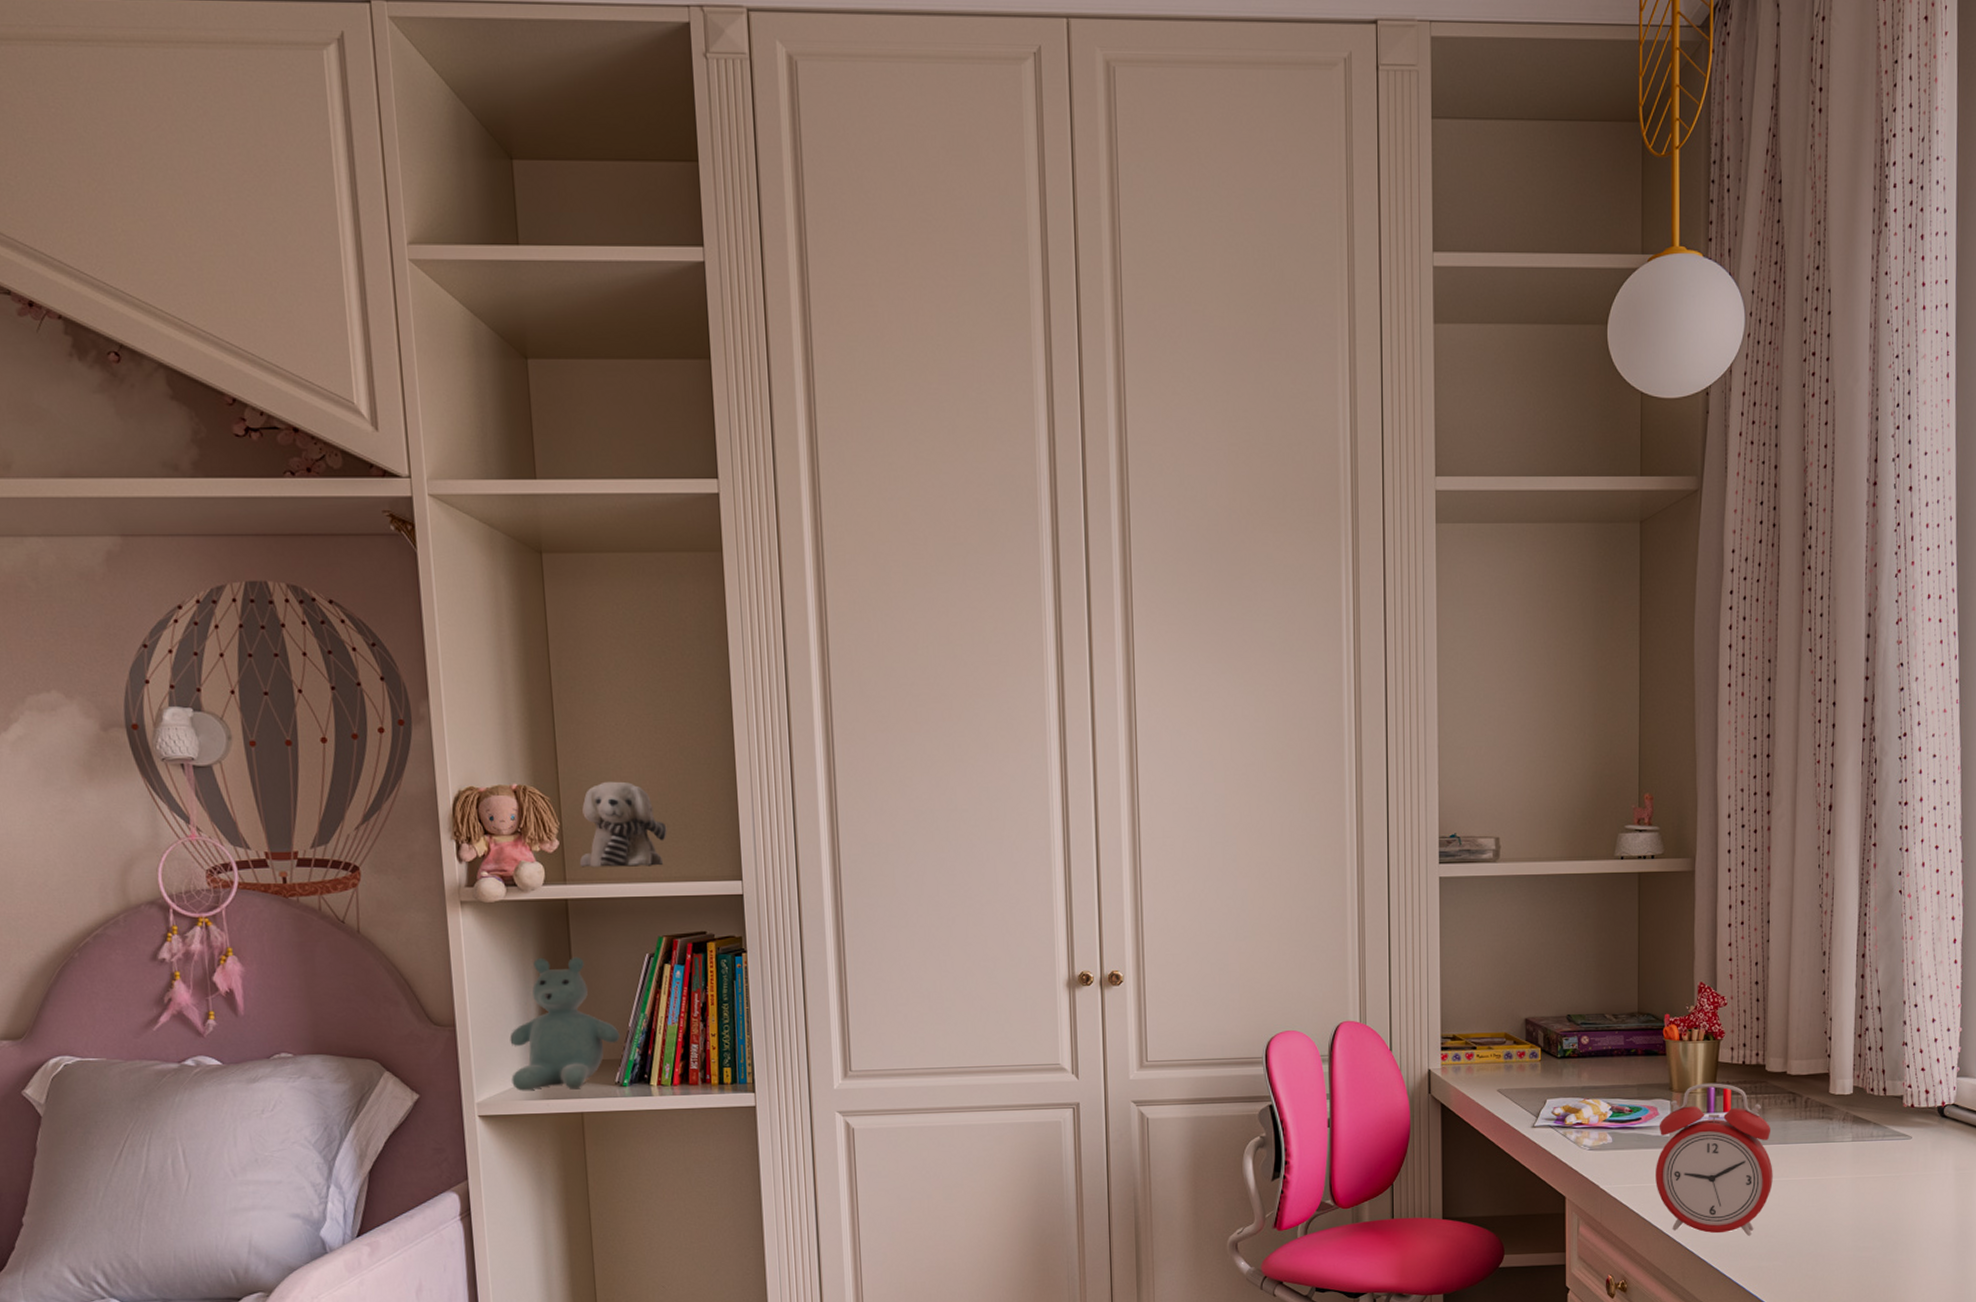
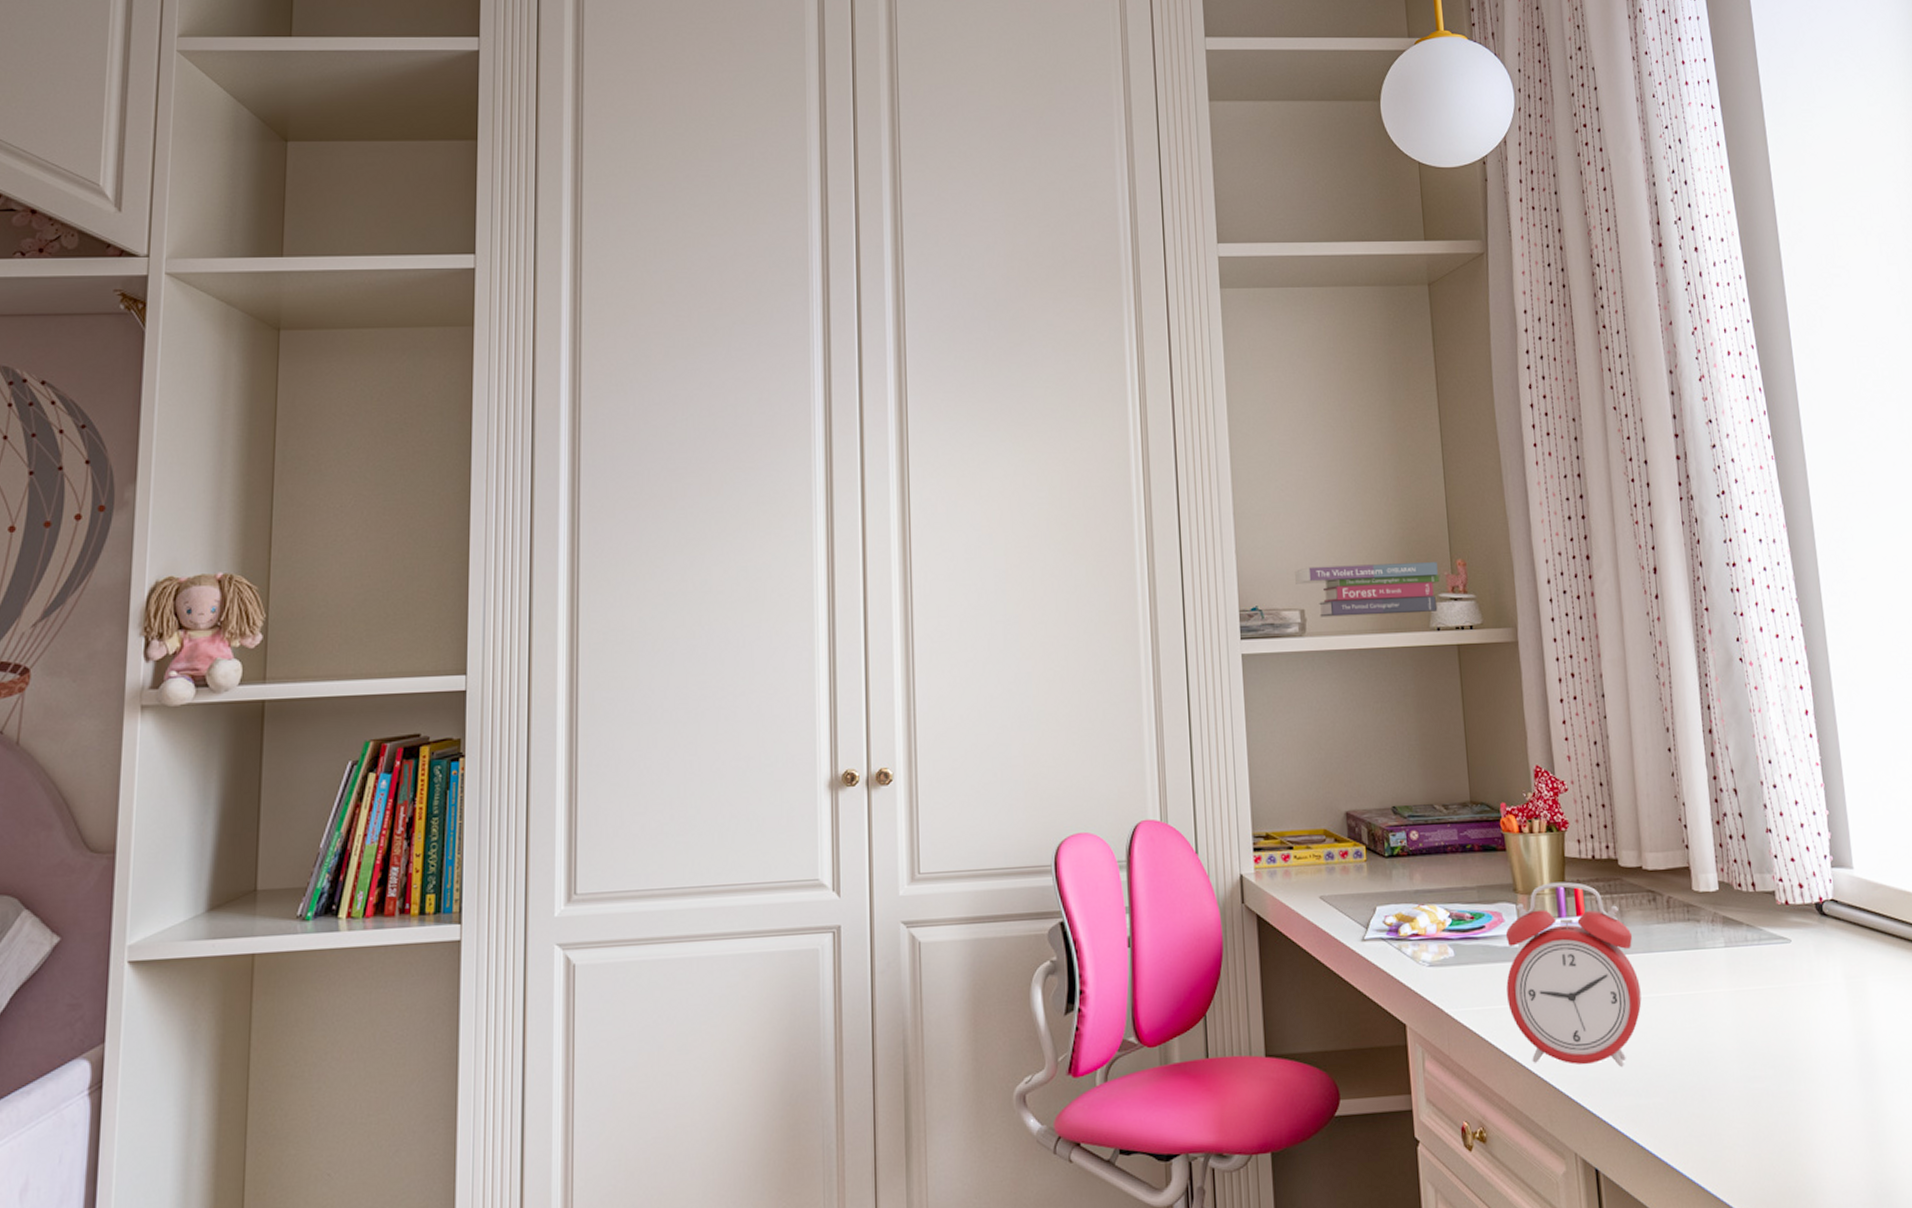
stuffed bear: present [510,956,620,1091] -> none [173,766,308,930]
plush toy: present [579,781,667,868] -> none [283,567,387,664]
books: none [1493,796,1627,845] -> present [1295,562,1440,617]

